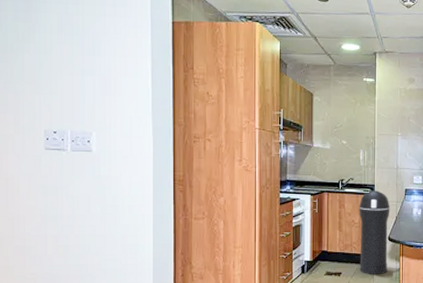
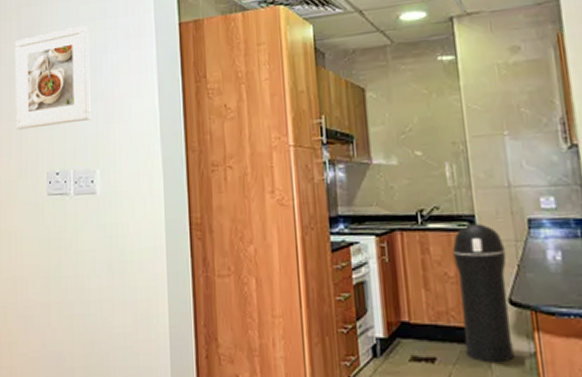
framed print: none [10,8,89,92] -> present [14,25,91,130]

